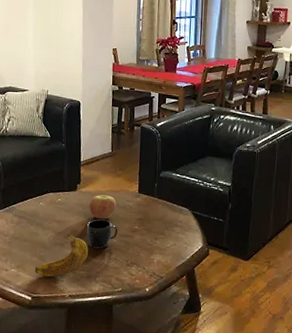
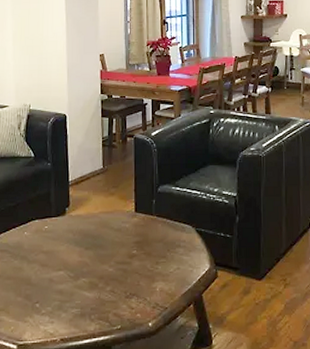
banana: present [34,234,88,277] -> none [20,266,81,320]
mug: present [86,219,118,249] -> none [78,246,114,281]
apple: present [89,195,116,220] -> none [81,218,111,246]

